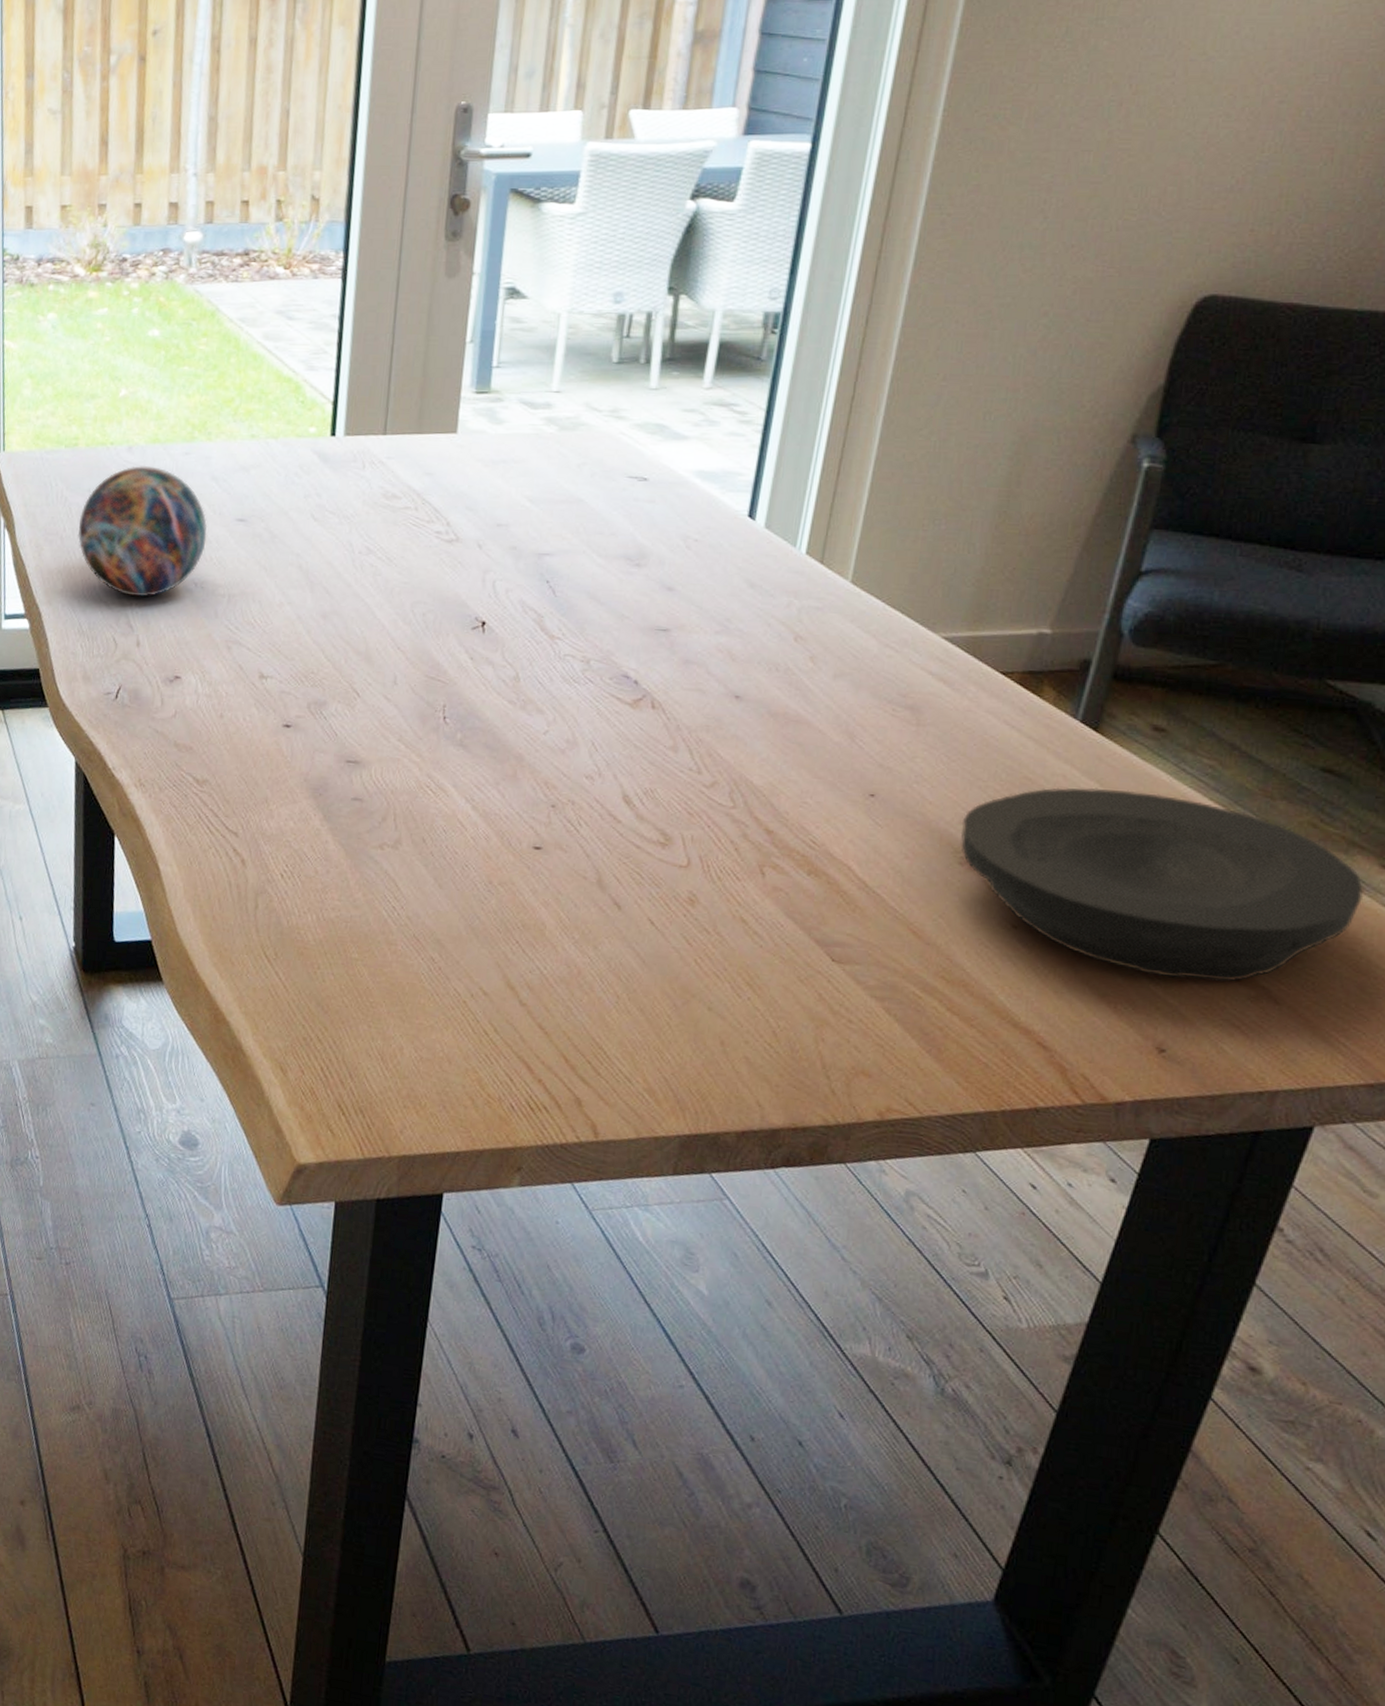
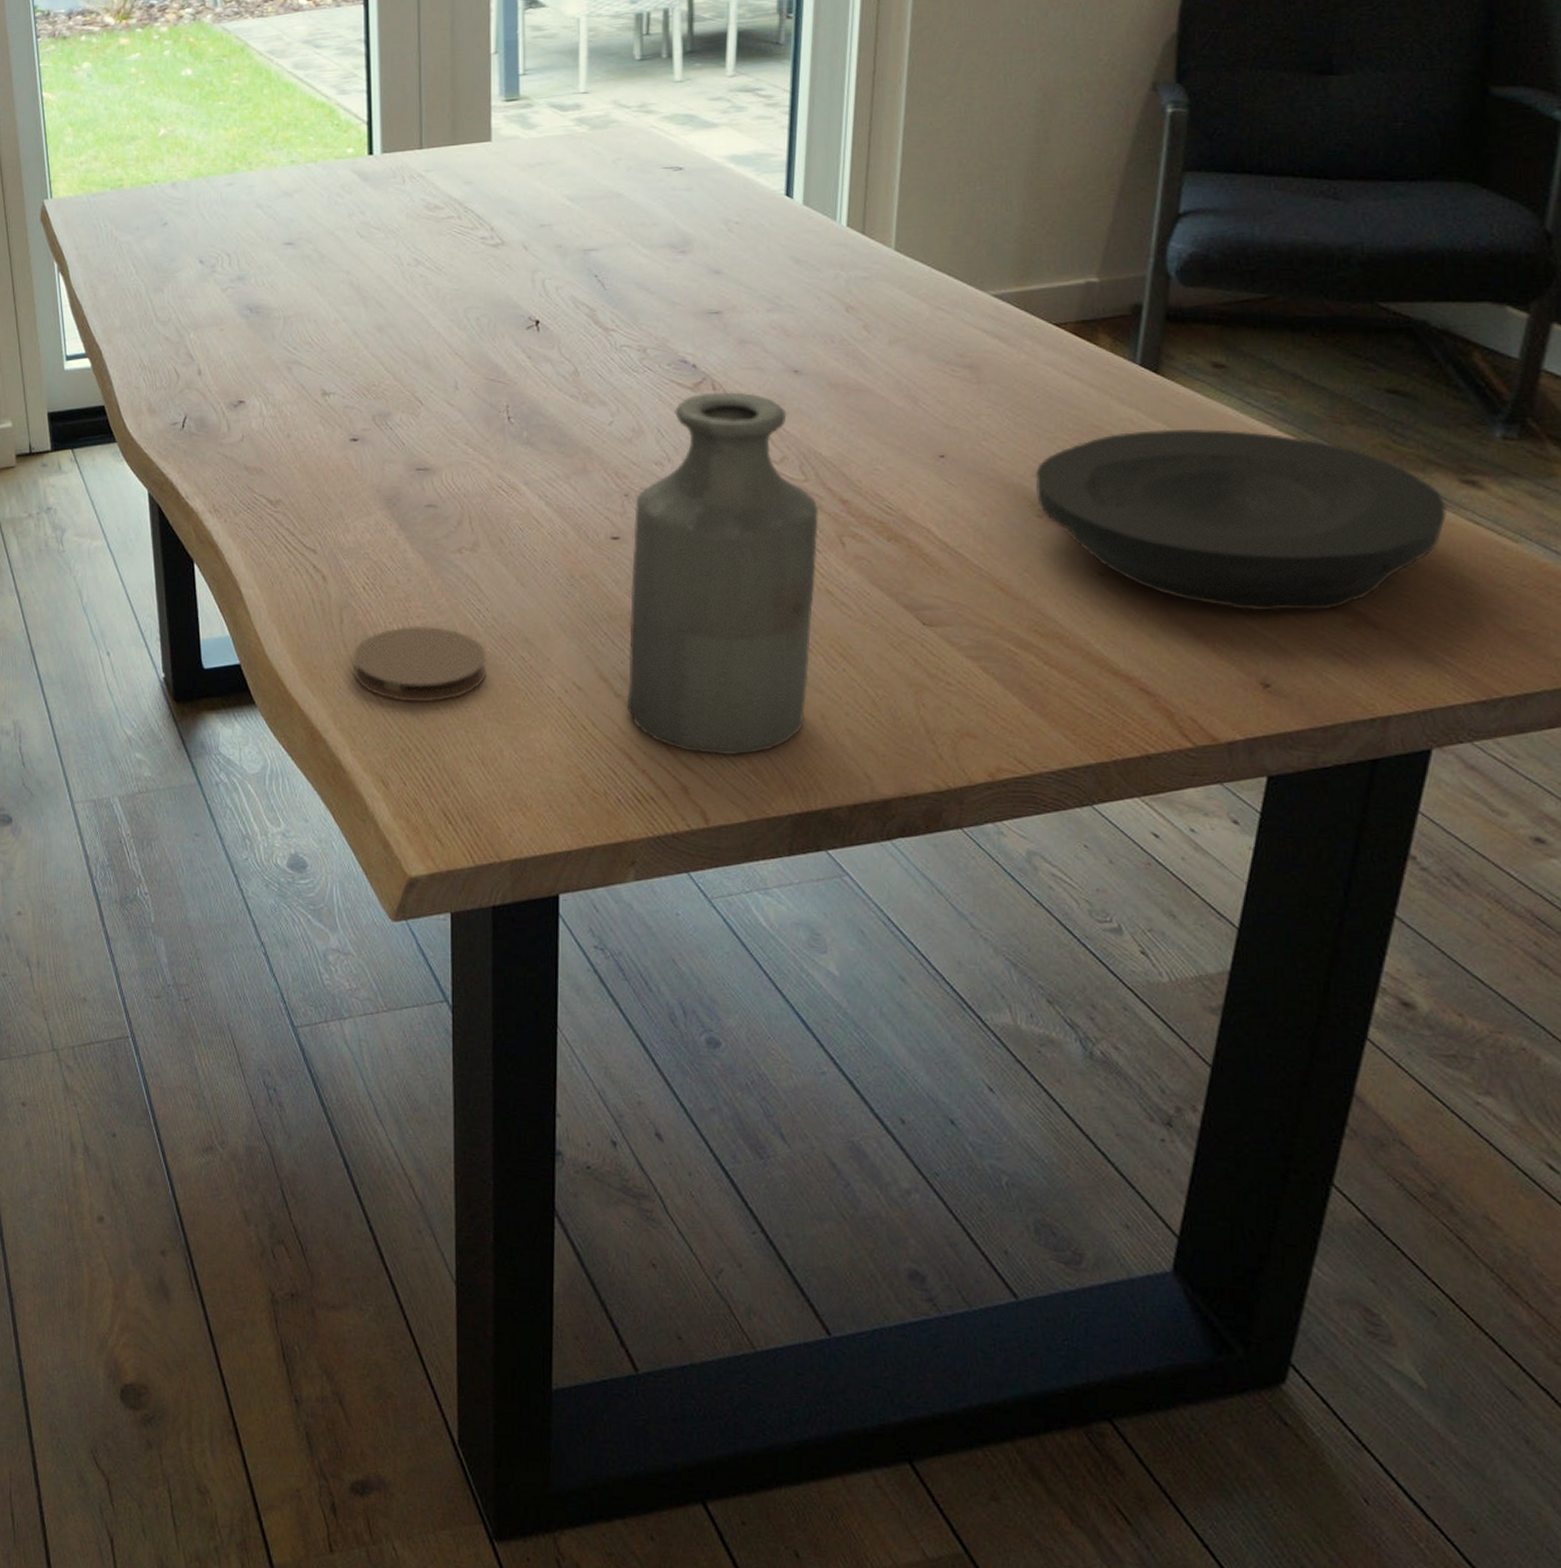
decorative orb: present [77,466,208,597] -> none [130,200,257,327]
coaster: none [263,917,397,994] -> present [353,626,486,702]
bottle: none [530,710,744,1073] -> present [626,392,819,756]

